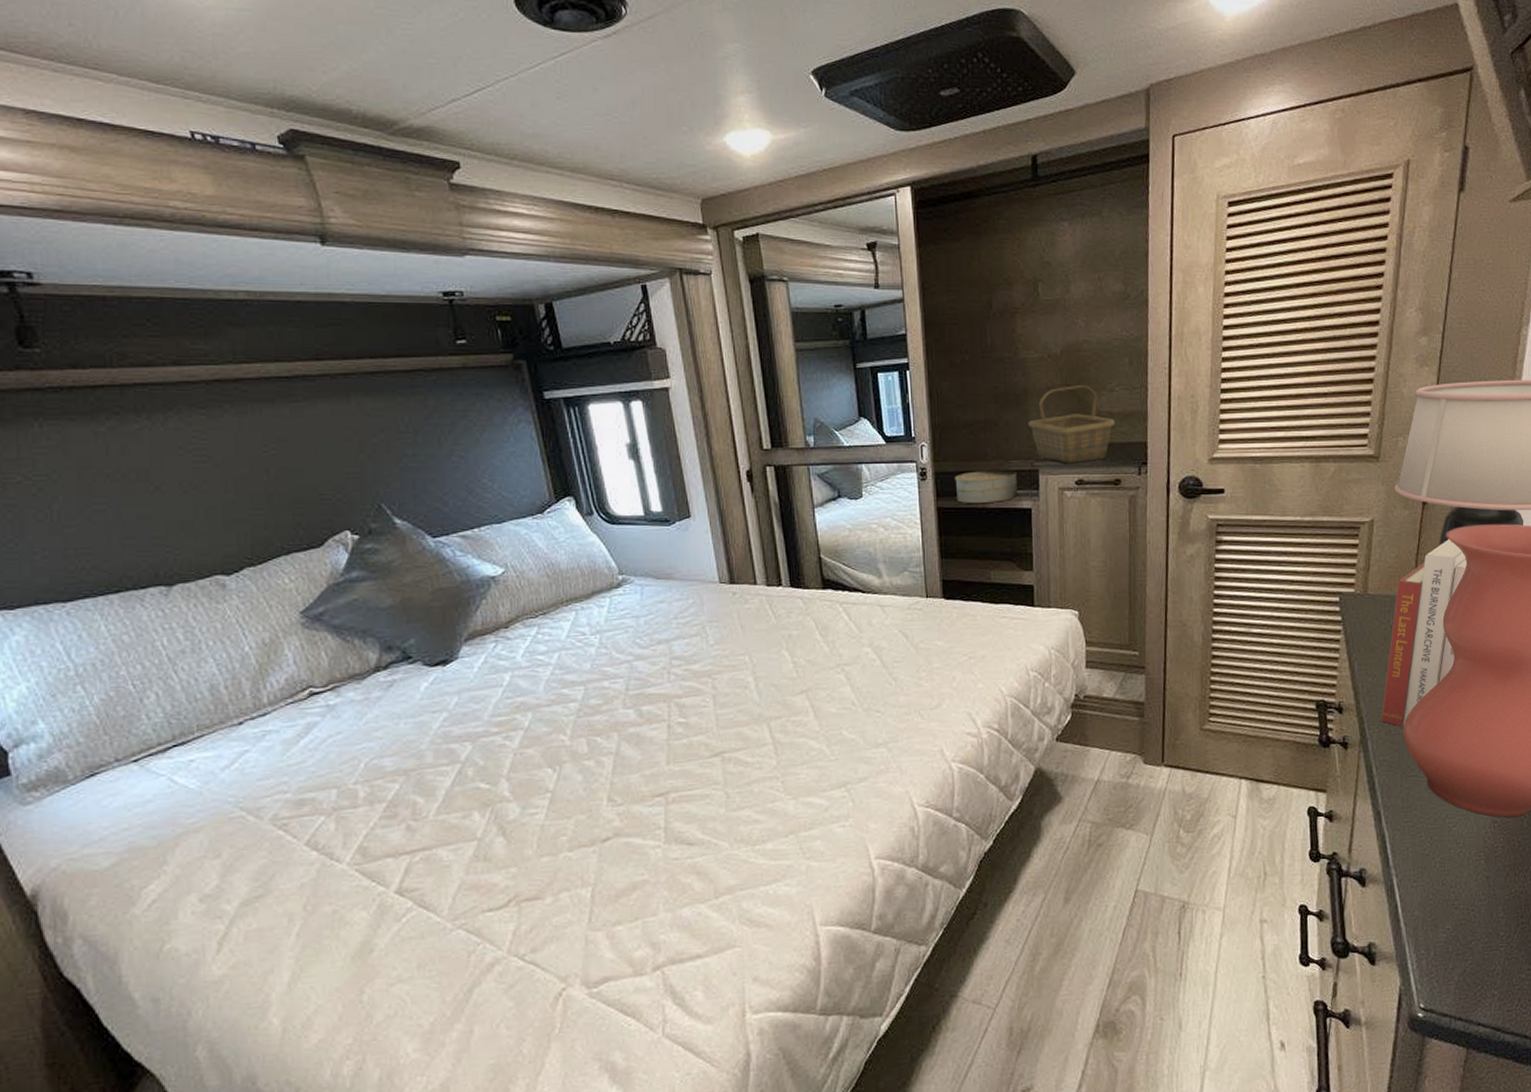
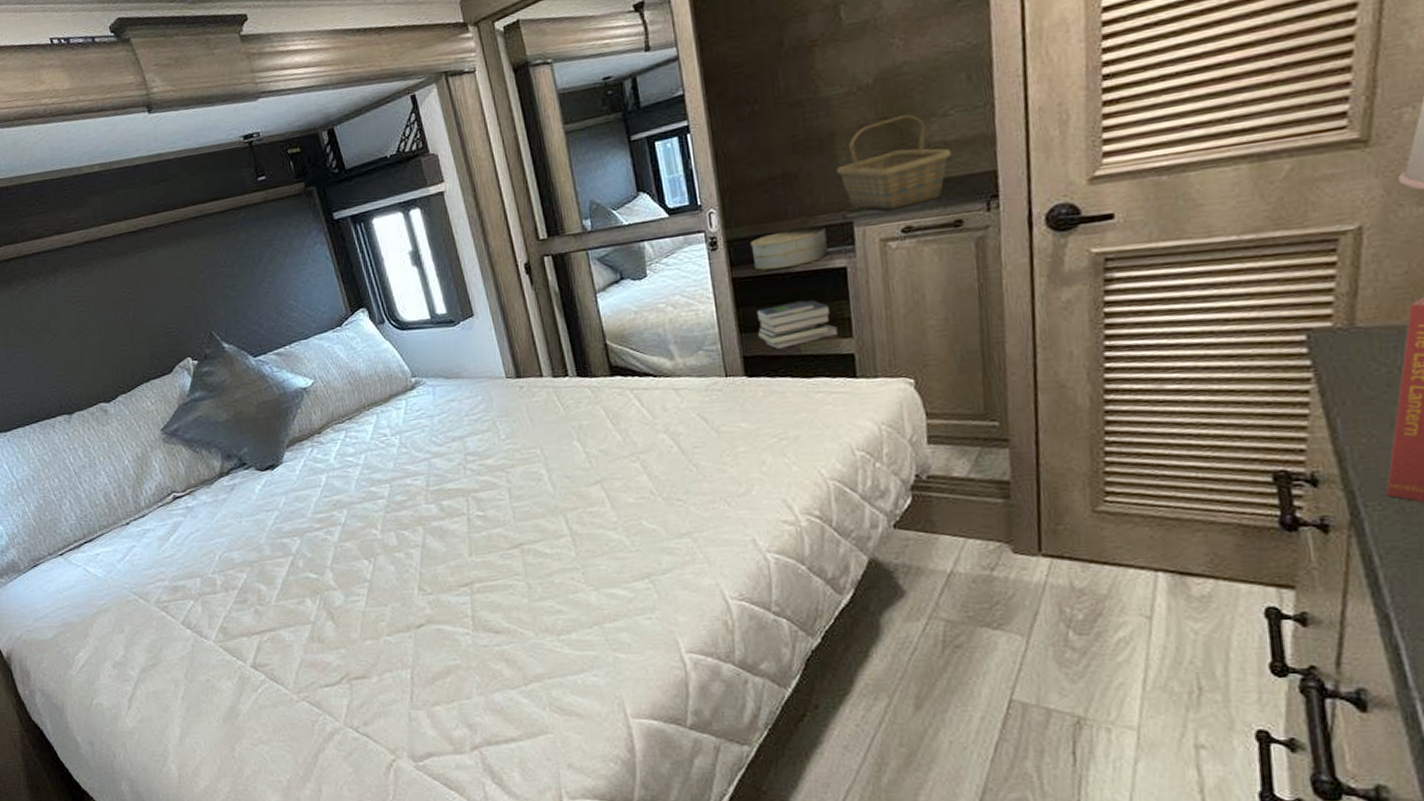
books: none [956,534,1022,575] -> present [756,299,838,349]

